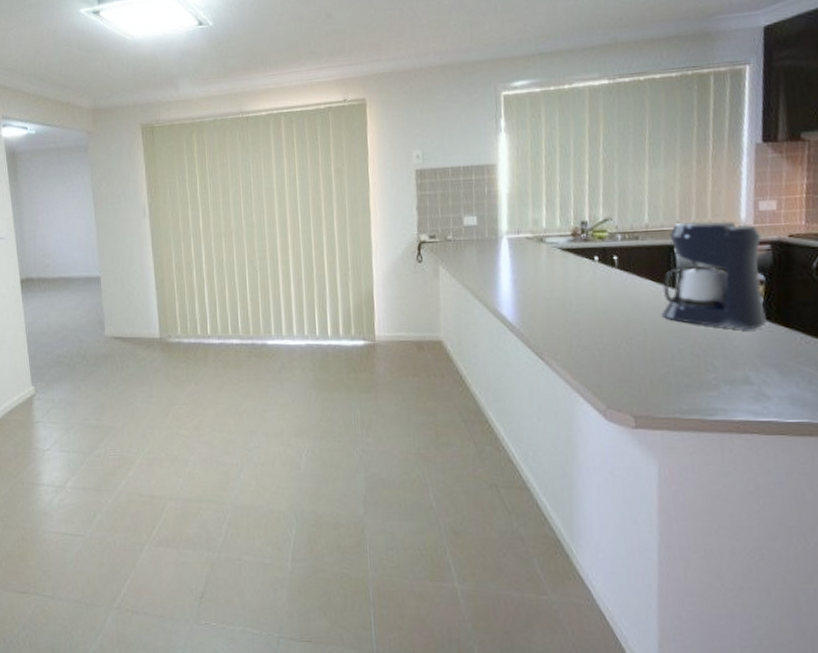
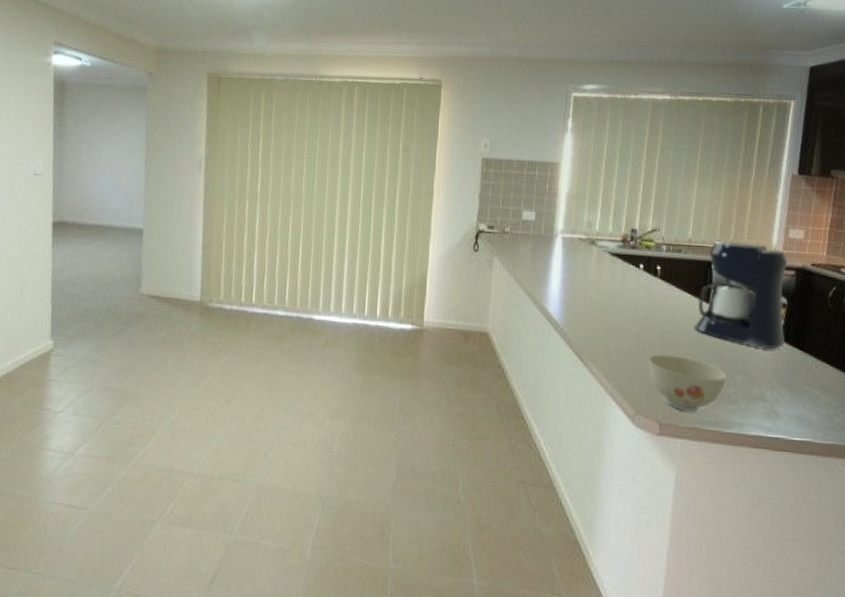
bowl: none [613,345,705,402] -> present [647,354,728,412]

